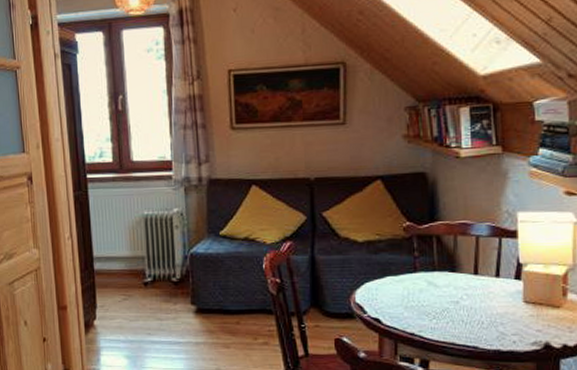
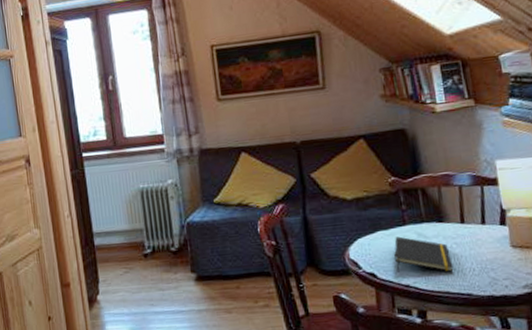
notepad: none [402,283,462,323] -> present [394,236,454,272]

